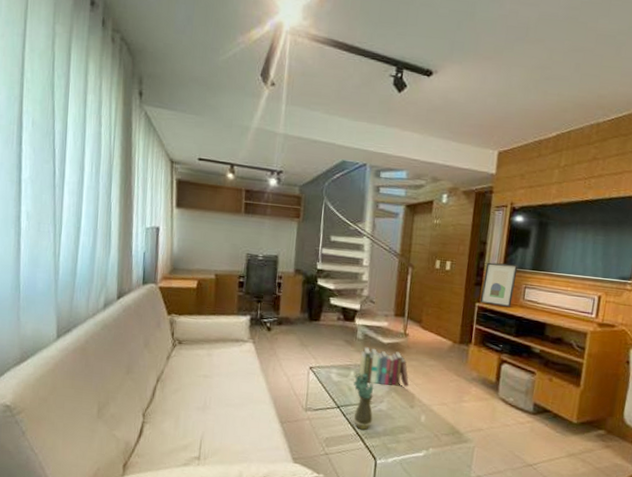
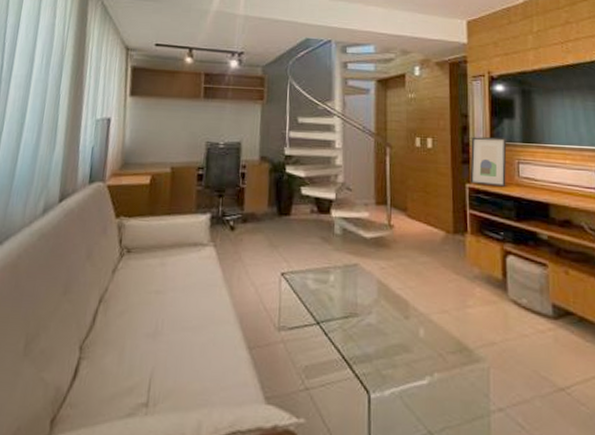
vase: present [353,371,374,431] -> none [334,275,361,353]
books: present [358,347,409,387] -> none [339,244,400,292]

